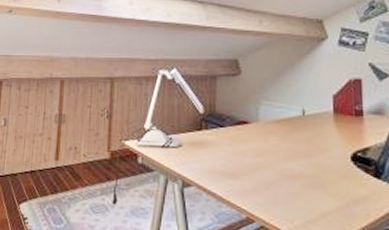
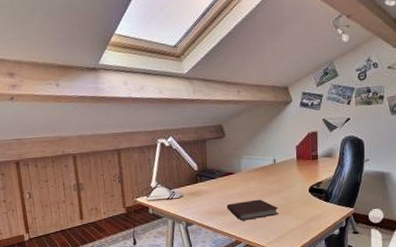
notebook: none [237,162,309,191] -> present [226,199,279,221]

